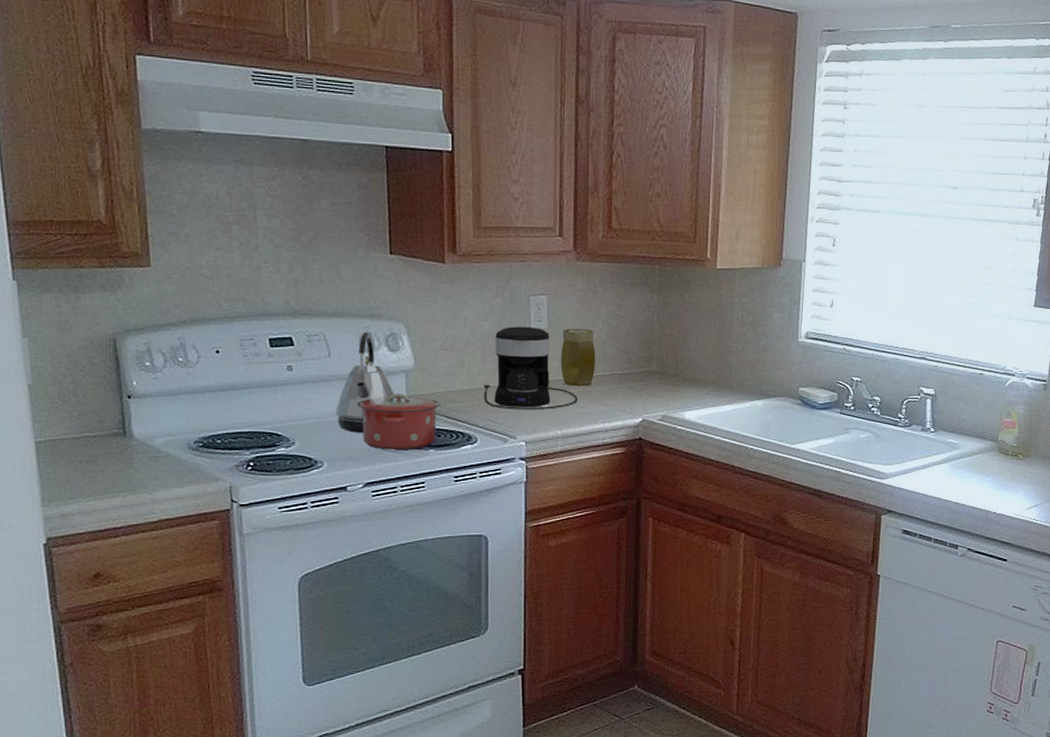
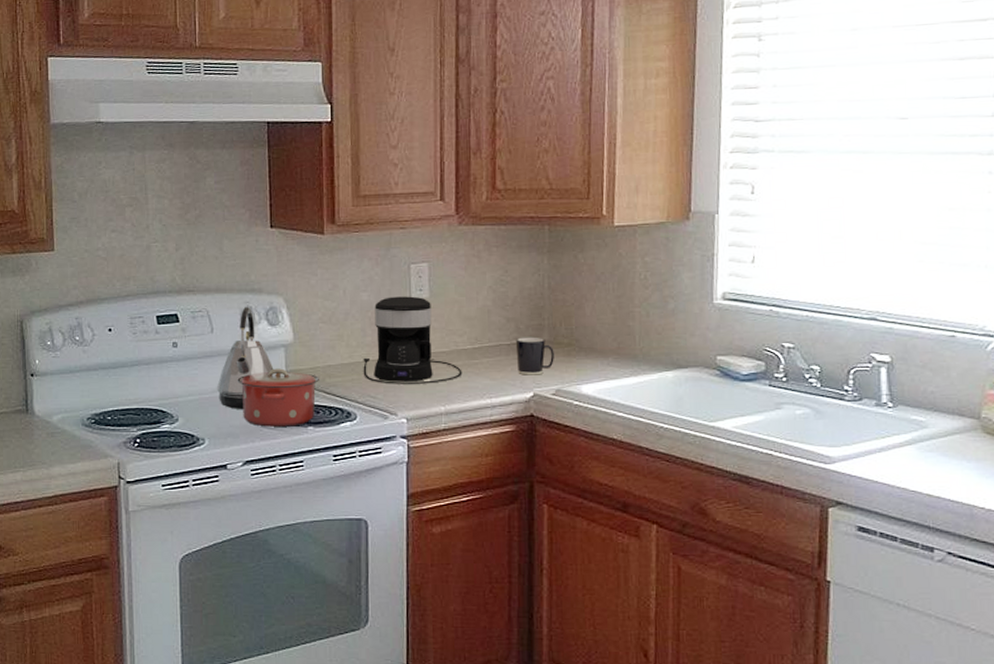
jar: present [560,328,596,386] -> none [442,296,481,358]
mug: none [627,367,661,403] -> present [515,336,554,375]

